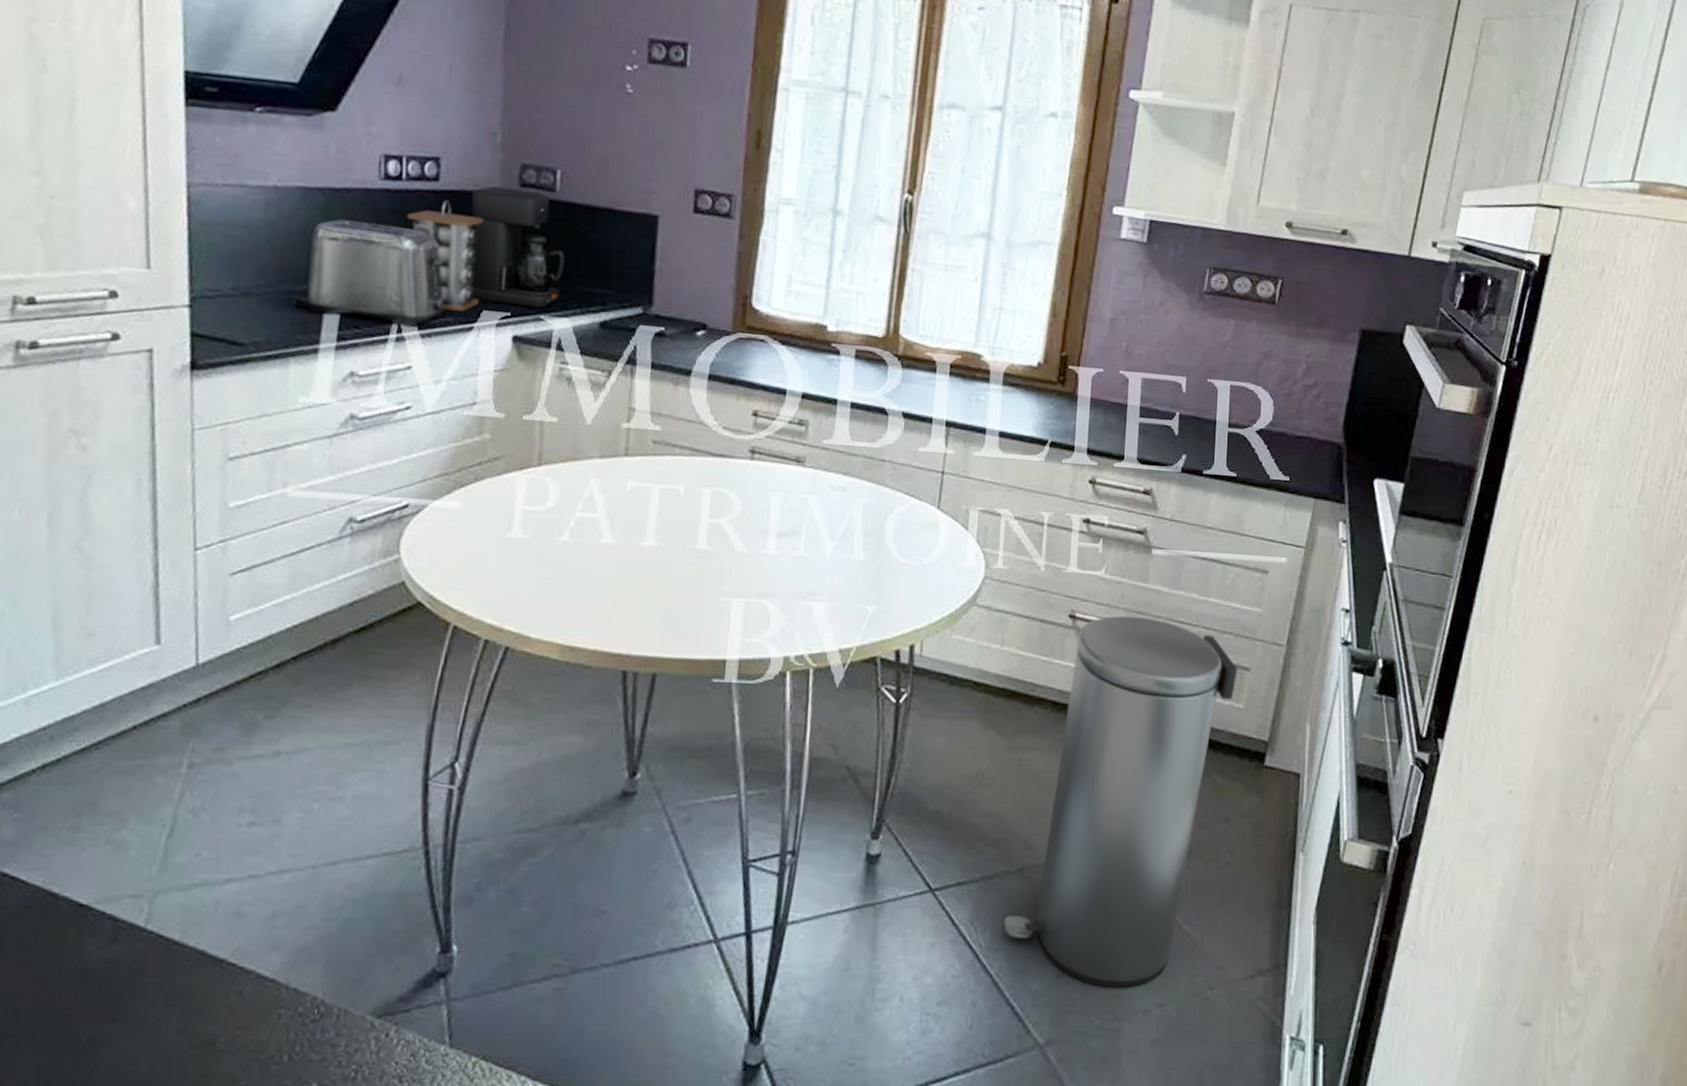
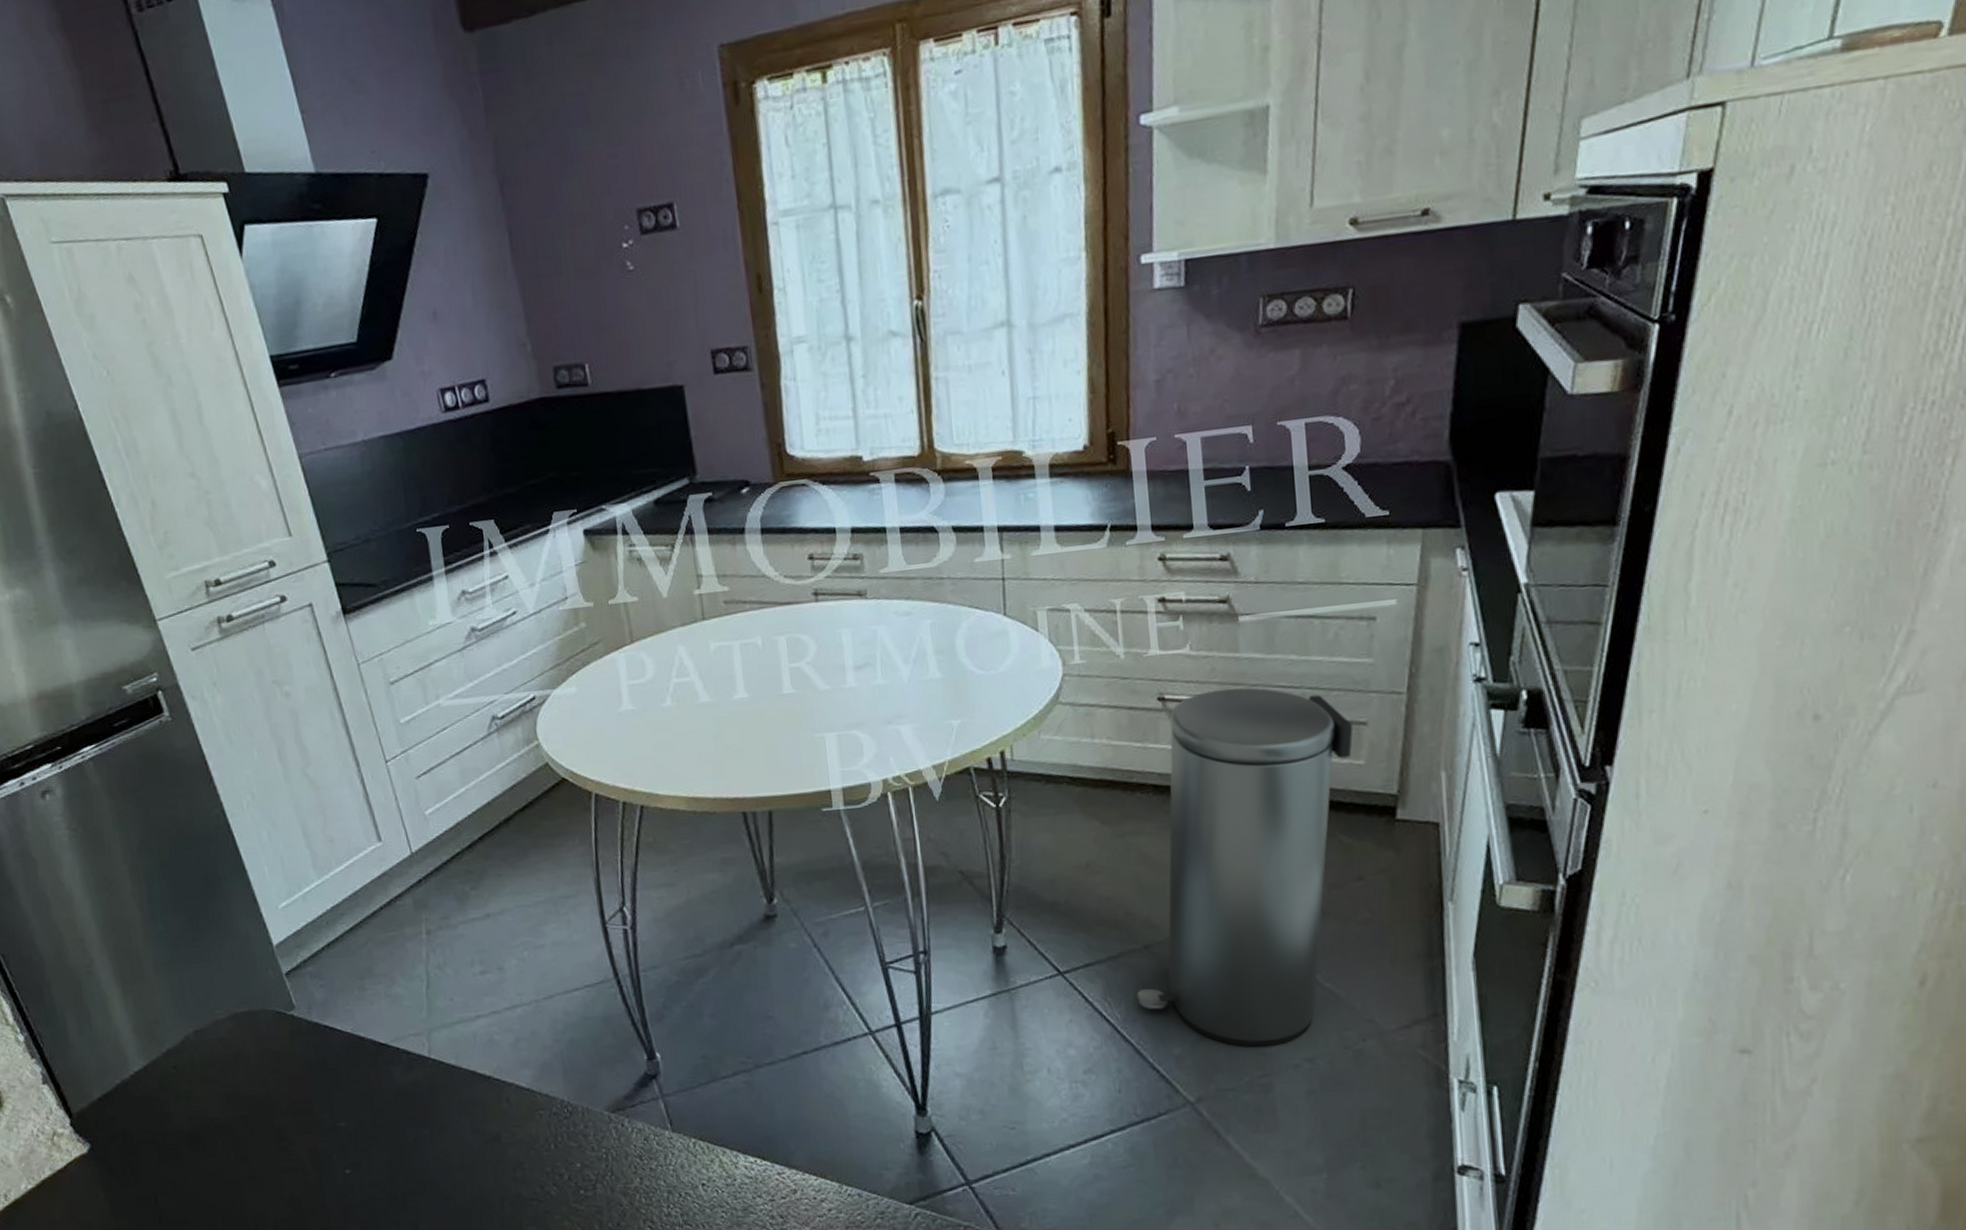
toaster: present [293,219,447,327] -> none [402,450,522,547]
spice rack: present [407,200,484,312] -> none [471,417,548,520]
coffee maker: present [471,185,566,308] -> none [519,390,615,505]

